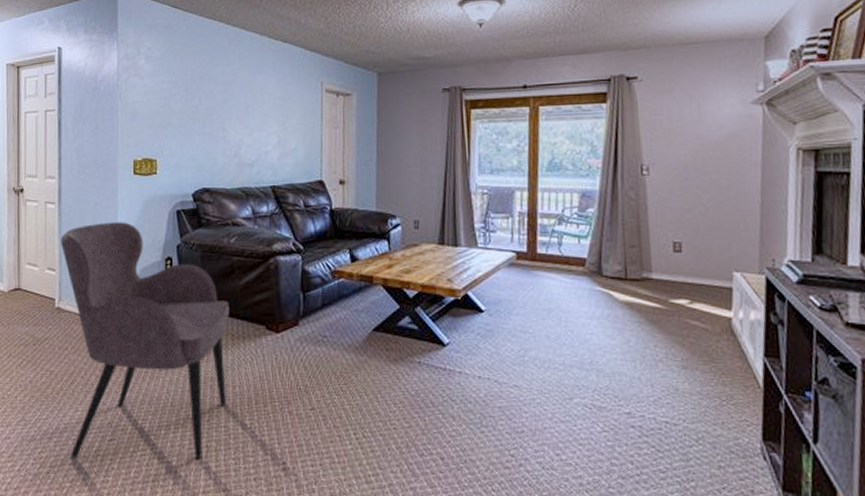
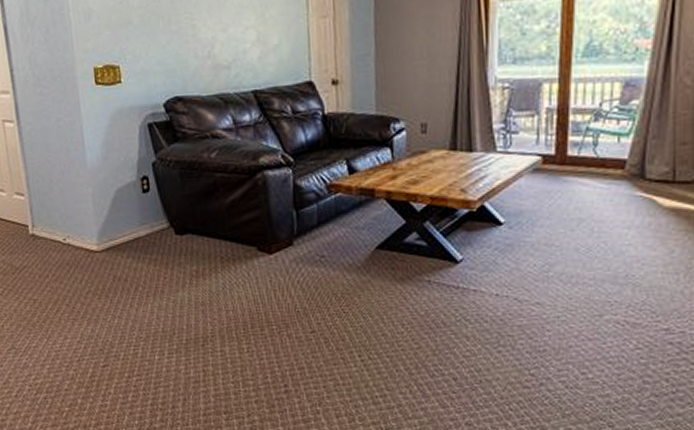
armchair: present [60,222,229,460] -> none [24,139,220,386]

